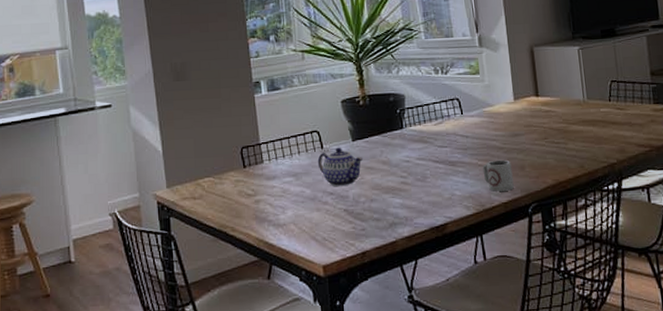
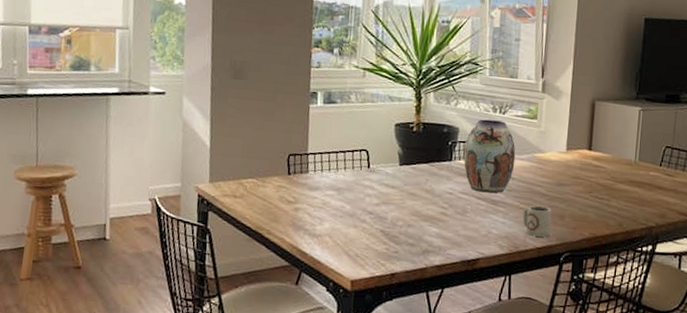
teapot: present [317,147,363,186] -> none [361,169,407,208]
vase: none [413,81,466,156] -> present [464,119,516,194]

